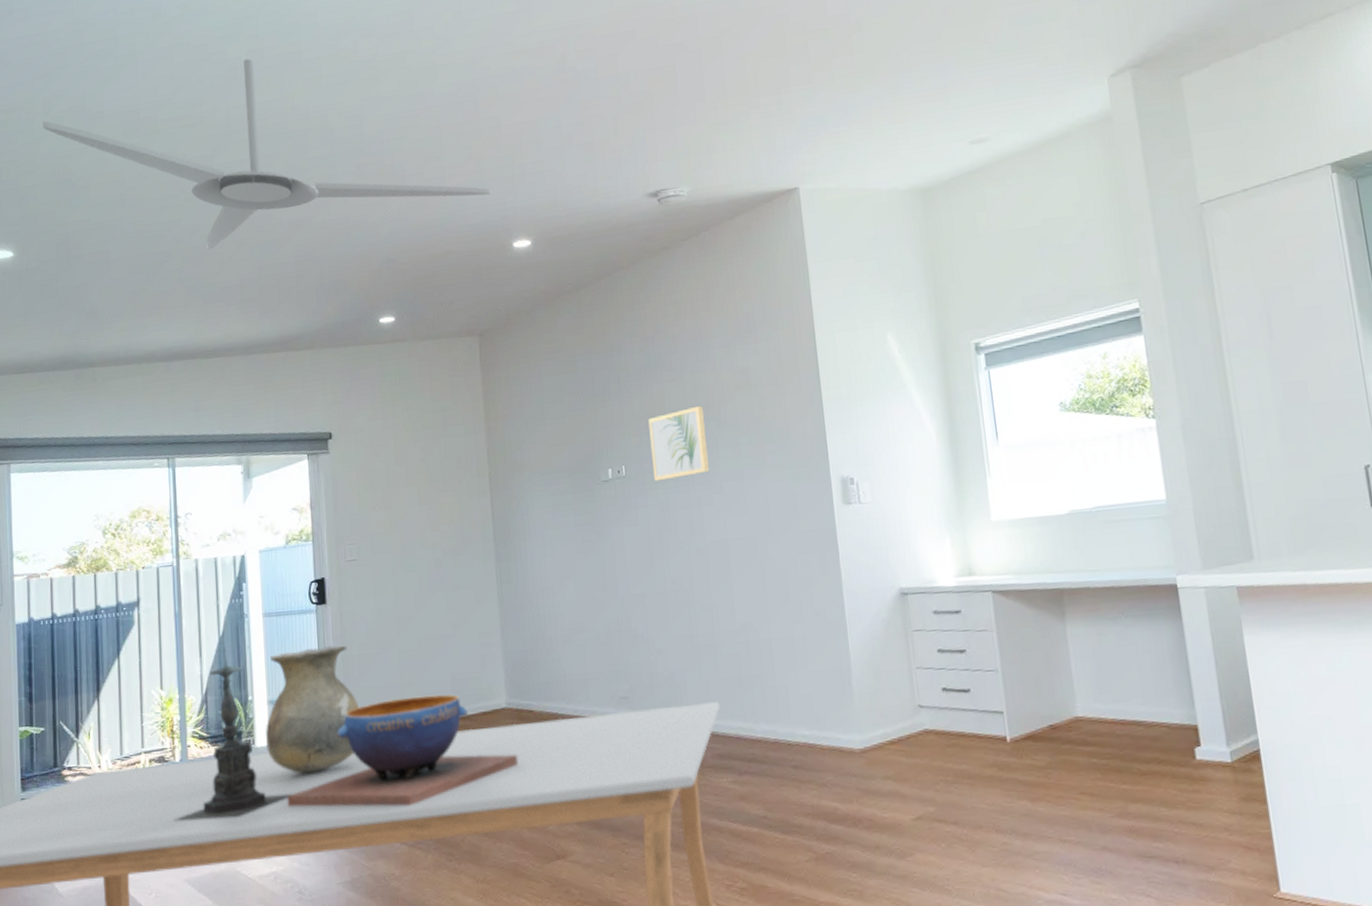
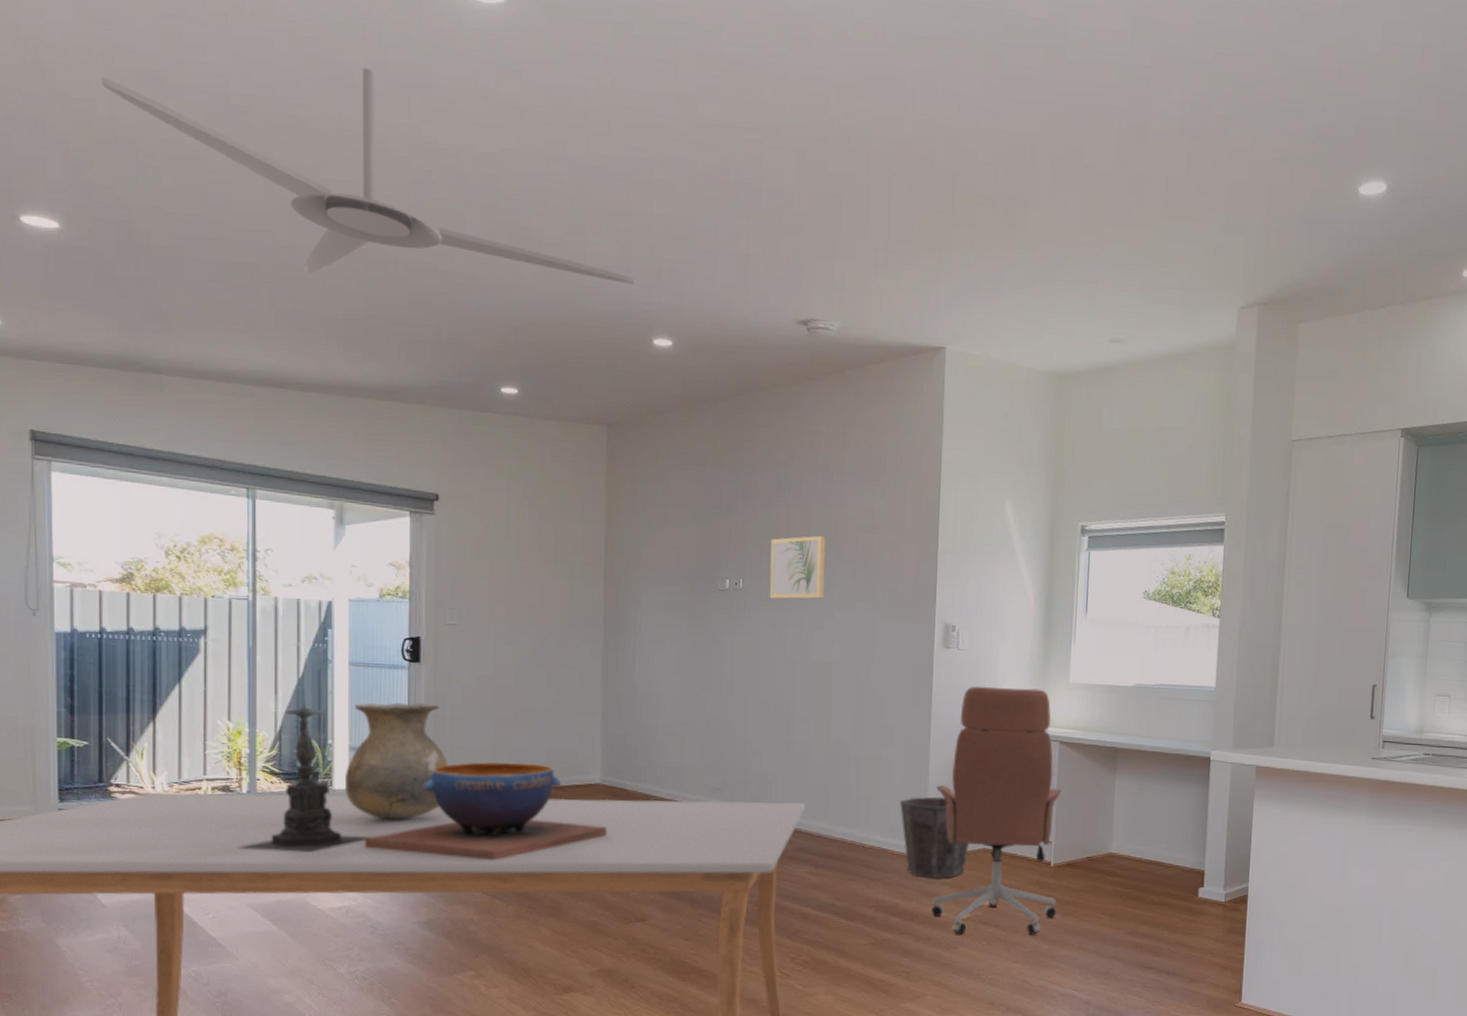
waste bin: none [822,674,908,773] -> present [900,796,970,879]
office chair: none [860,533,1024,838] -> present [930,686,1062,935]

